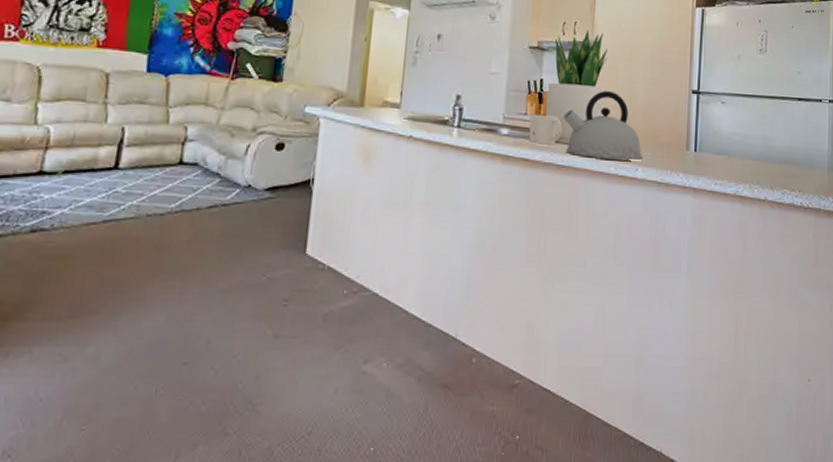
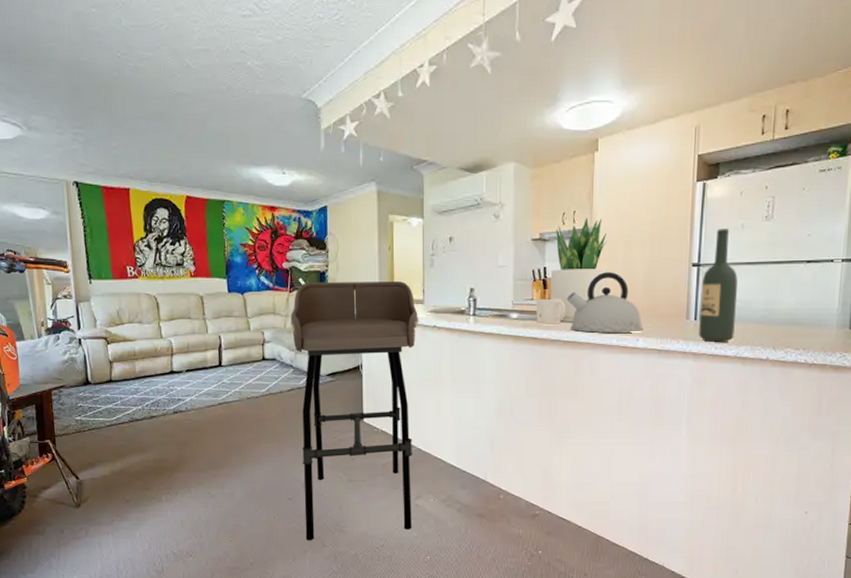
bar stool: none [199,69,393,428] -> present [290,282,419,541]
wine bottle: none [699,57,736,178] -> present [699,229,738,342]

